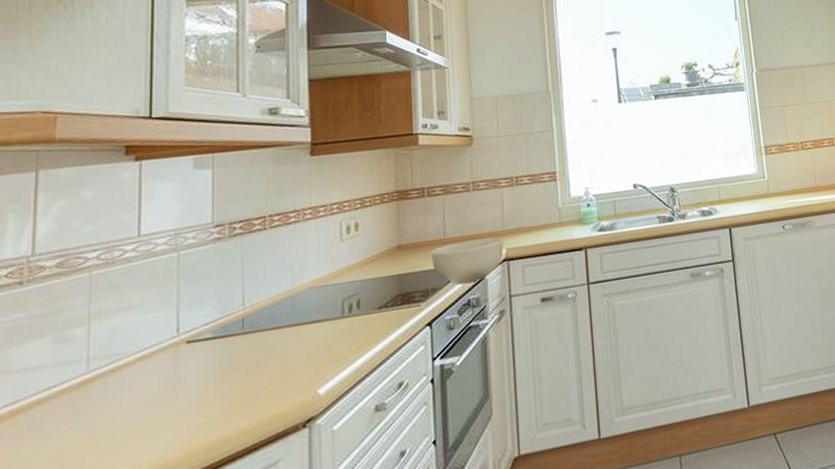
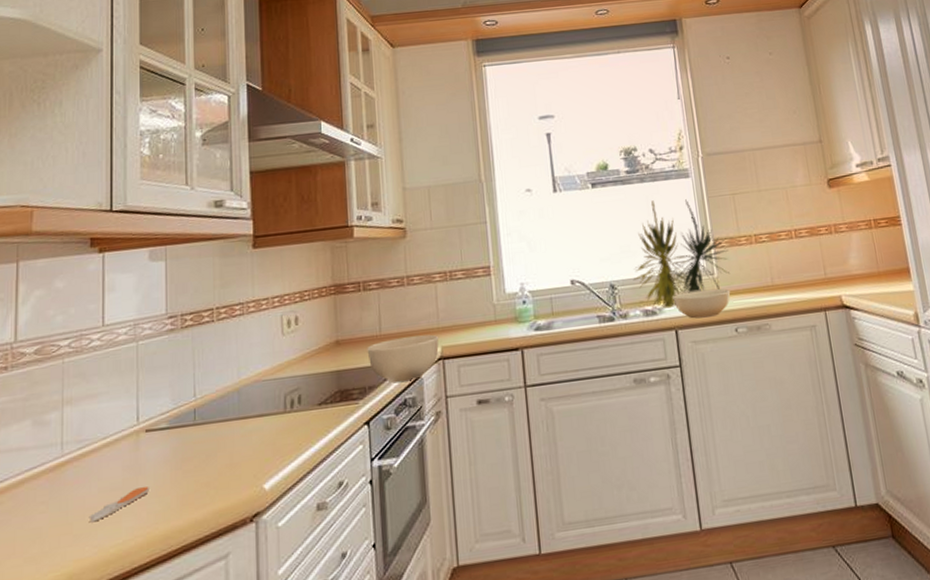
knife: none [118,398,190,440] -> present [88,486,149,523]
plant: none [691,110,778,210] -> present [633,199,730,309]
bowl: none [727,190,779,218] -> present [673,288,731,319]

